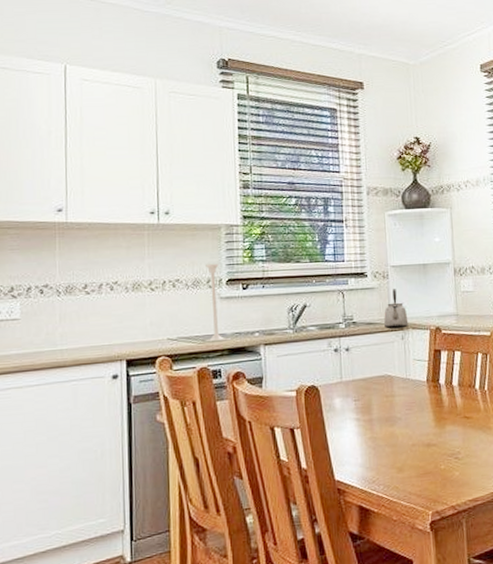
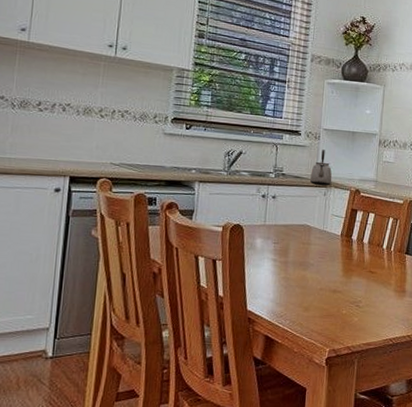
candlestick: present [201,263,232,343] -> none [141,101,170,173]

